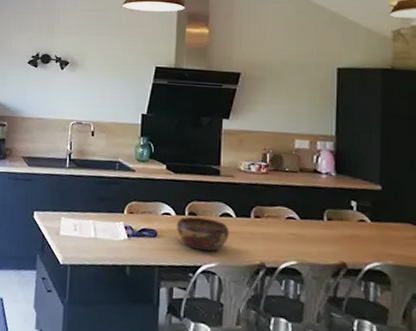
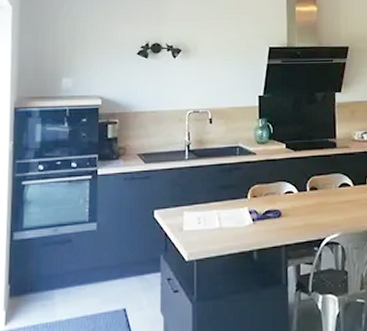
decorative bowl: present [176,216,229,252] -> none [299,191,349,223]

